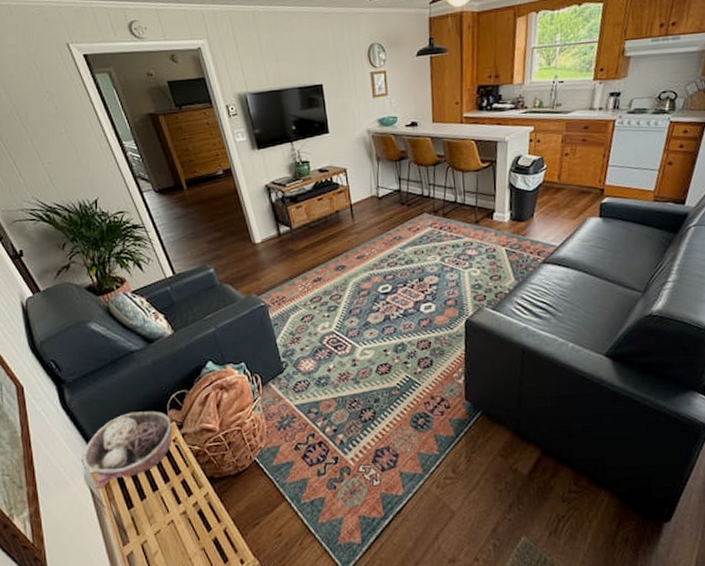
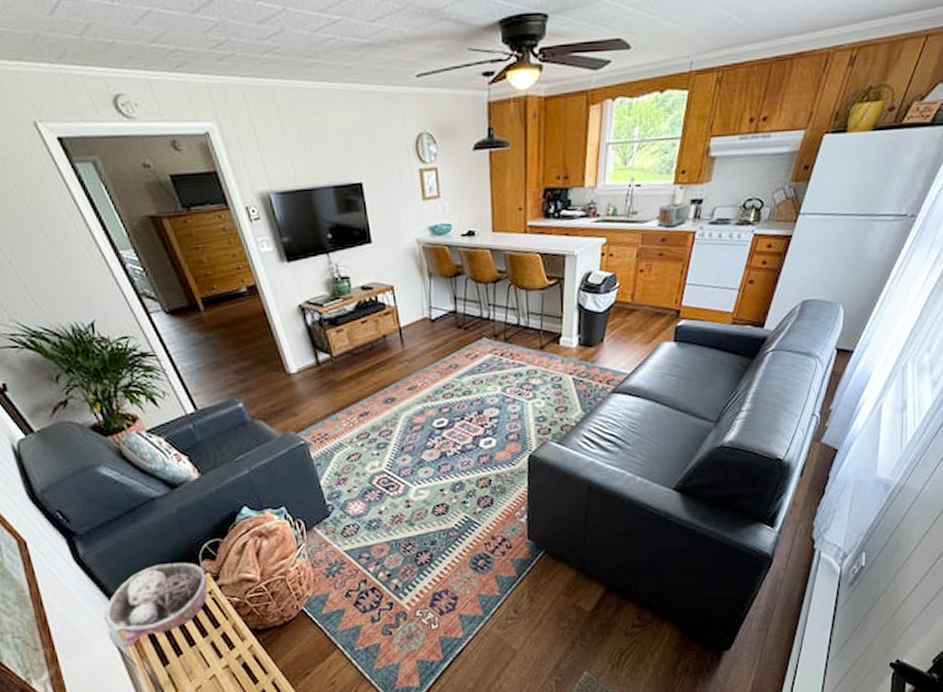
toaster: none [579,95,608,118] -> present [657,202,688,229]

